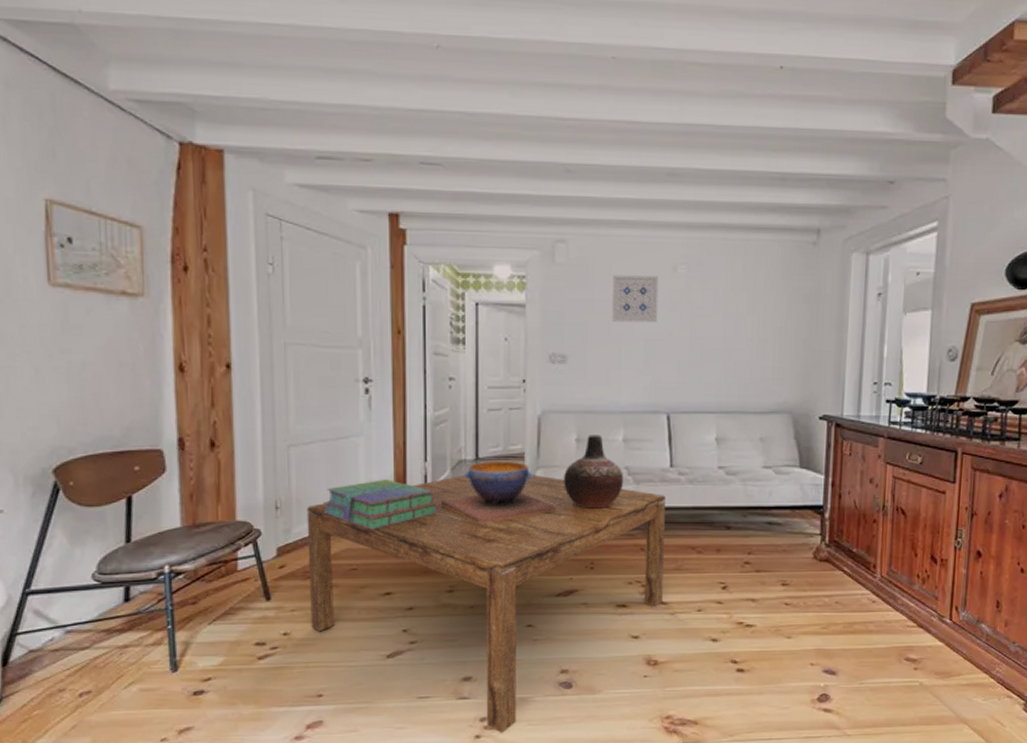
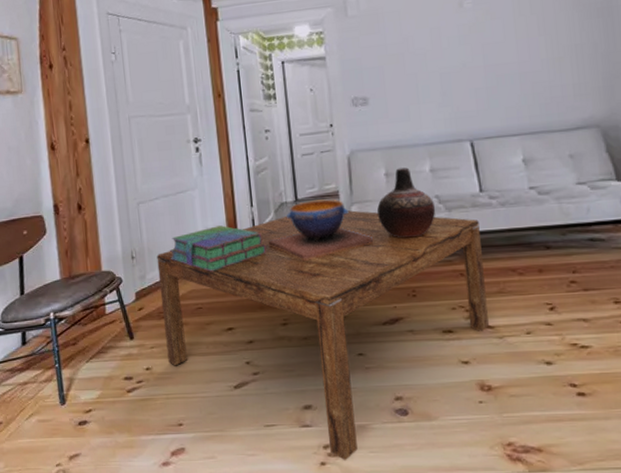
wall art: present [612,275,659,323] -> none [402,13,450,62]

